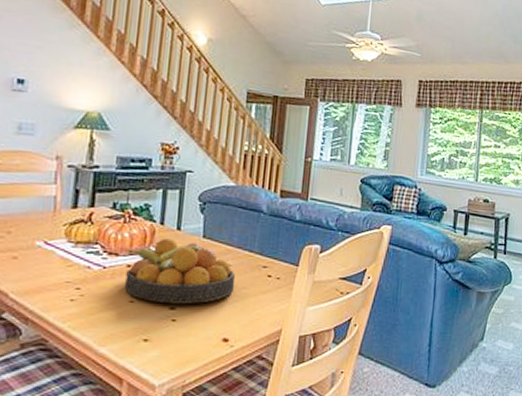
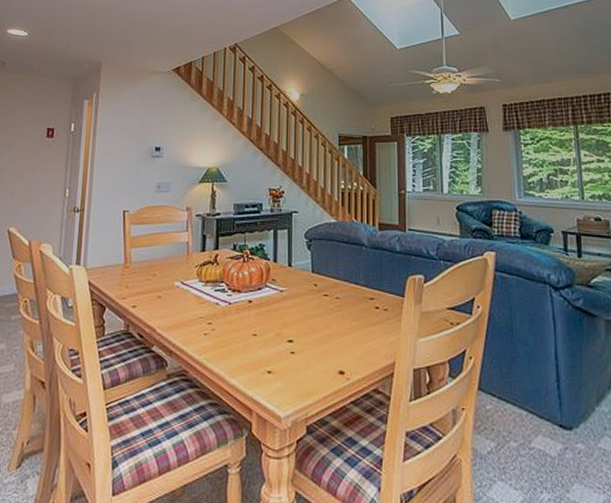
fruit bowl: present [125,238,235,304] -> none [248,275,345,337]

